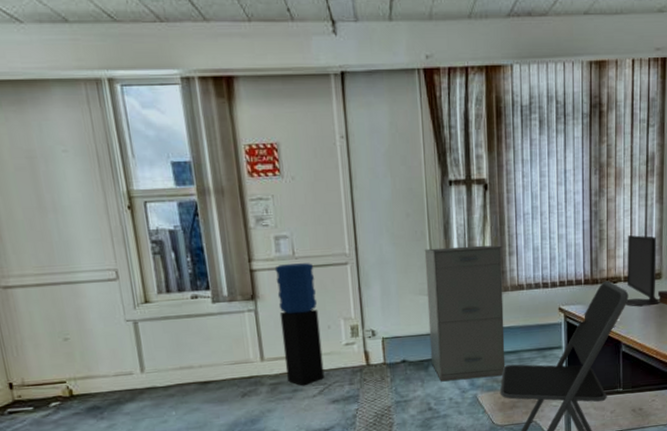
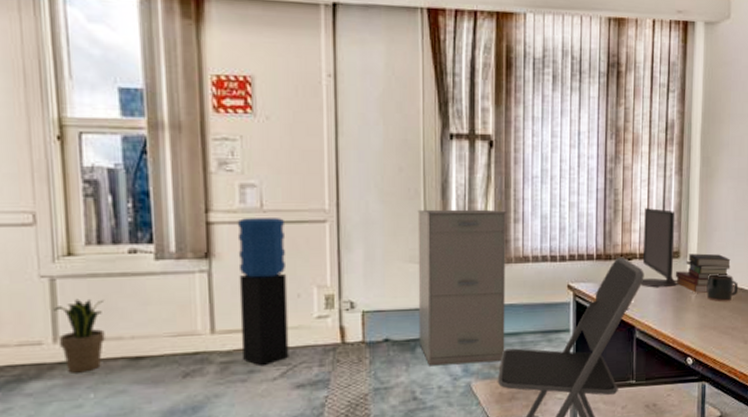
potted plant: none [138,336,180,396] -> present [52,298,105,373]

